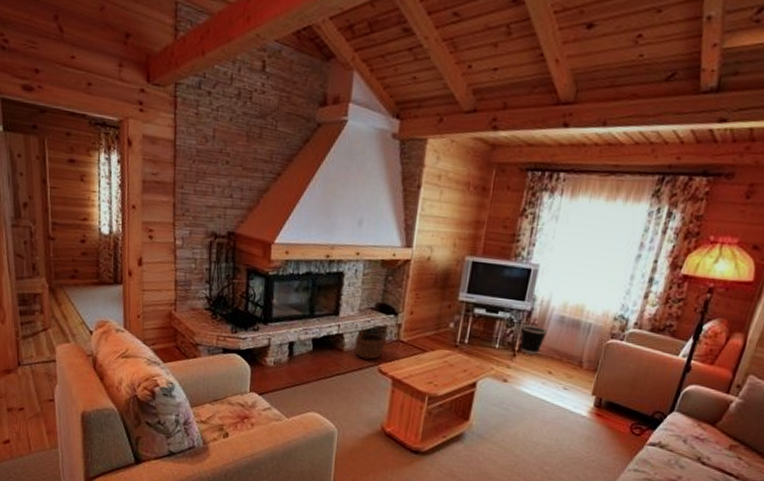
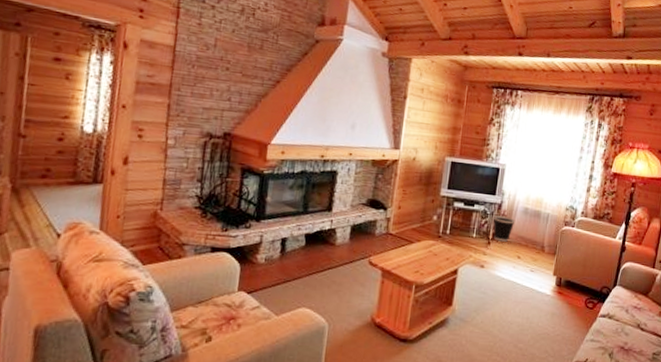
wicker basket: present [353,323,386,360] -> none [345,218,376,253]

